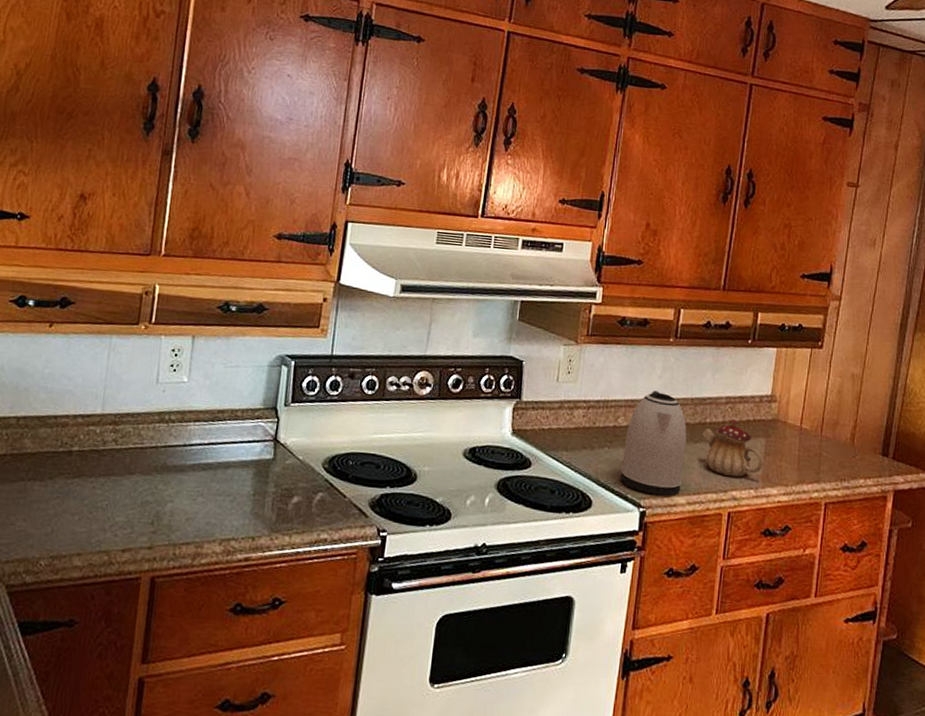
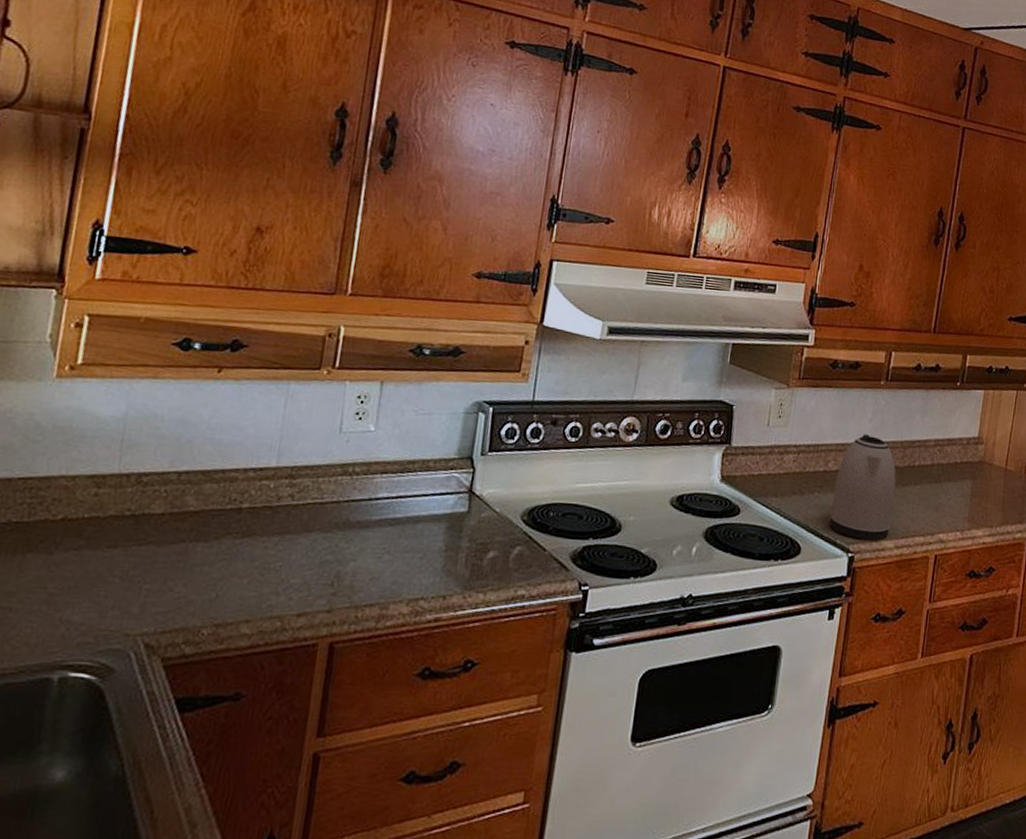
teapot: present [702,419,763,478] -> none [911,462,970,520]

